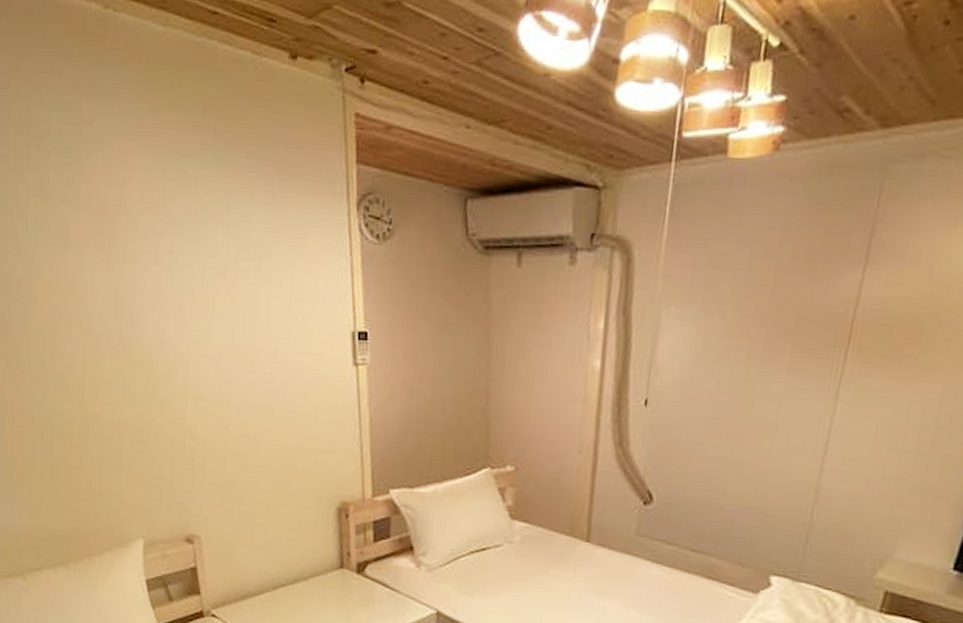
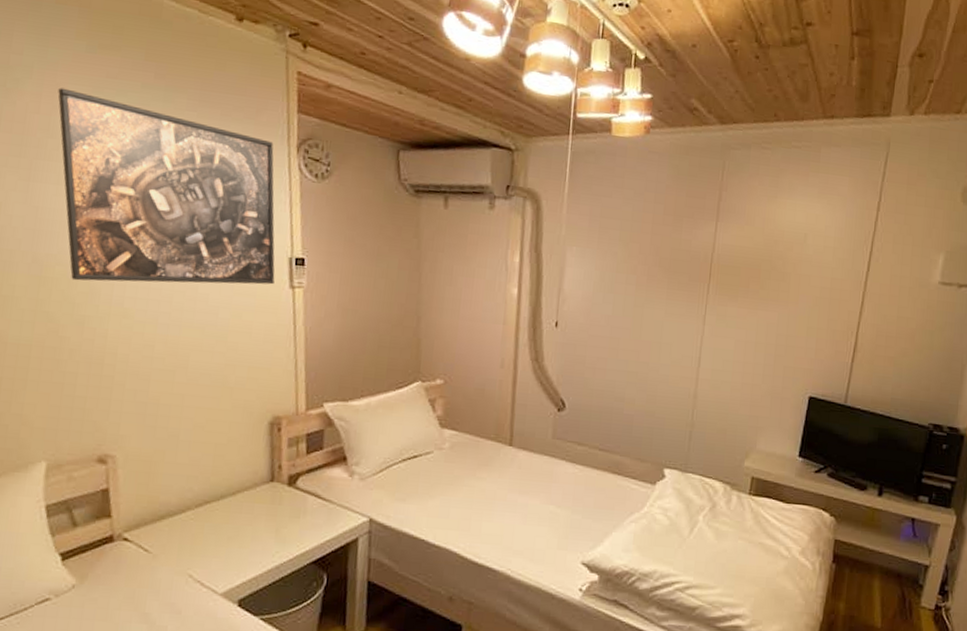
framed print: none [126,158,338,363] -> present [58,88,275,285]

